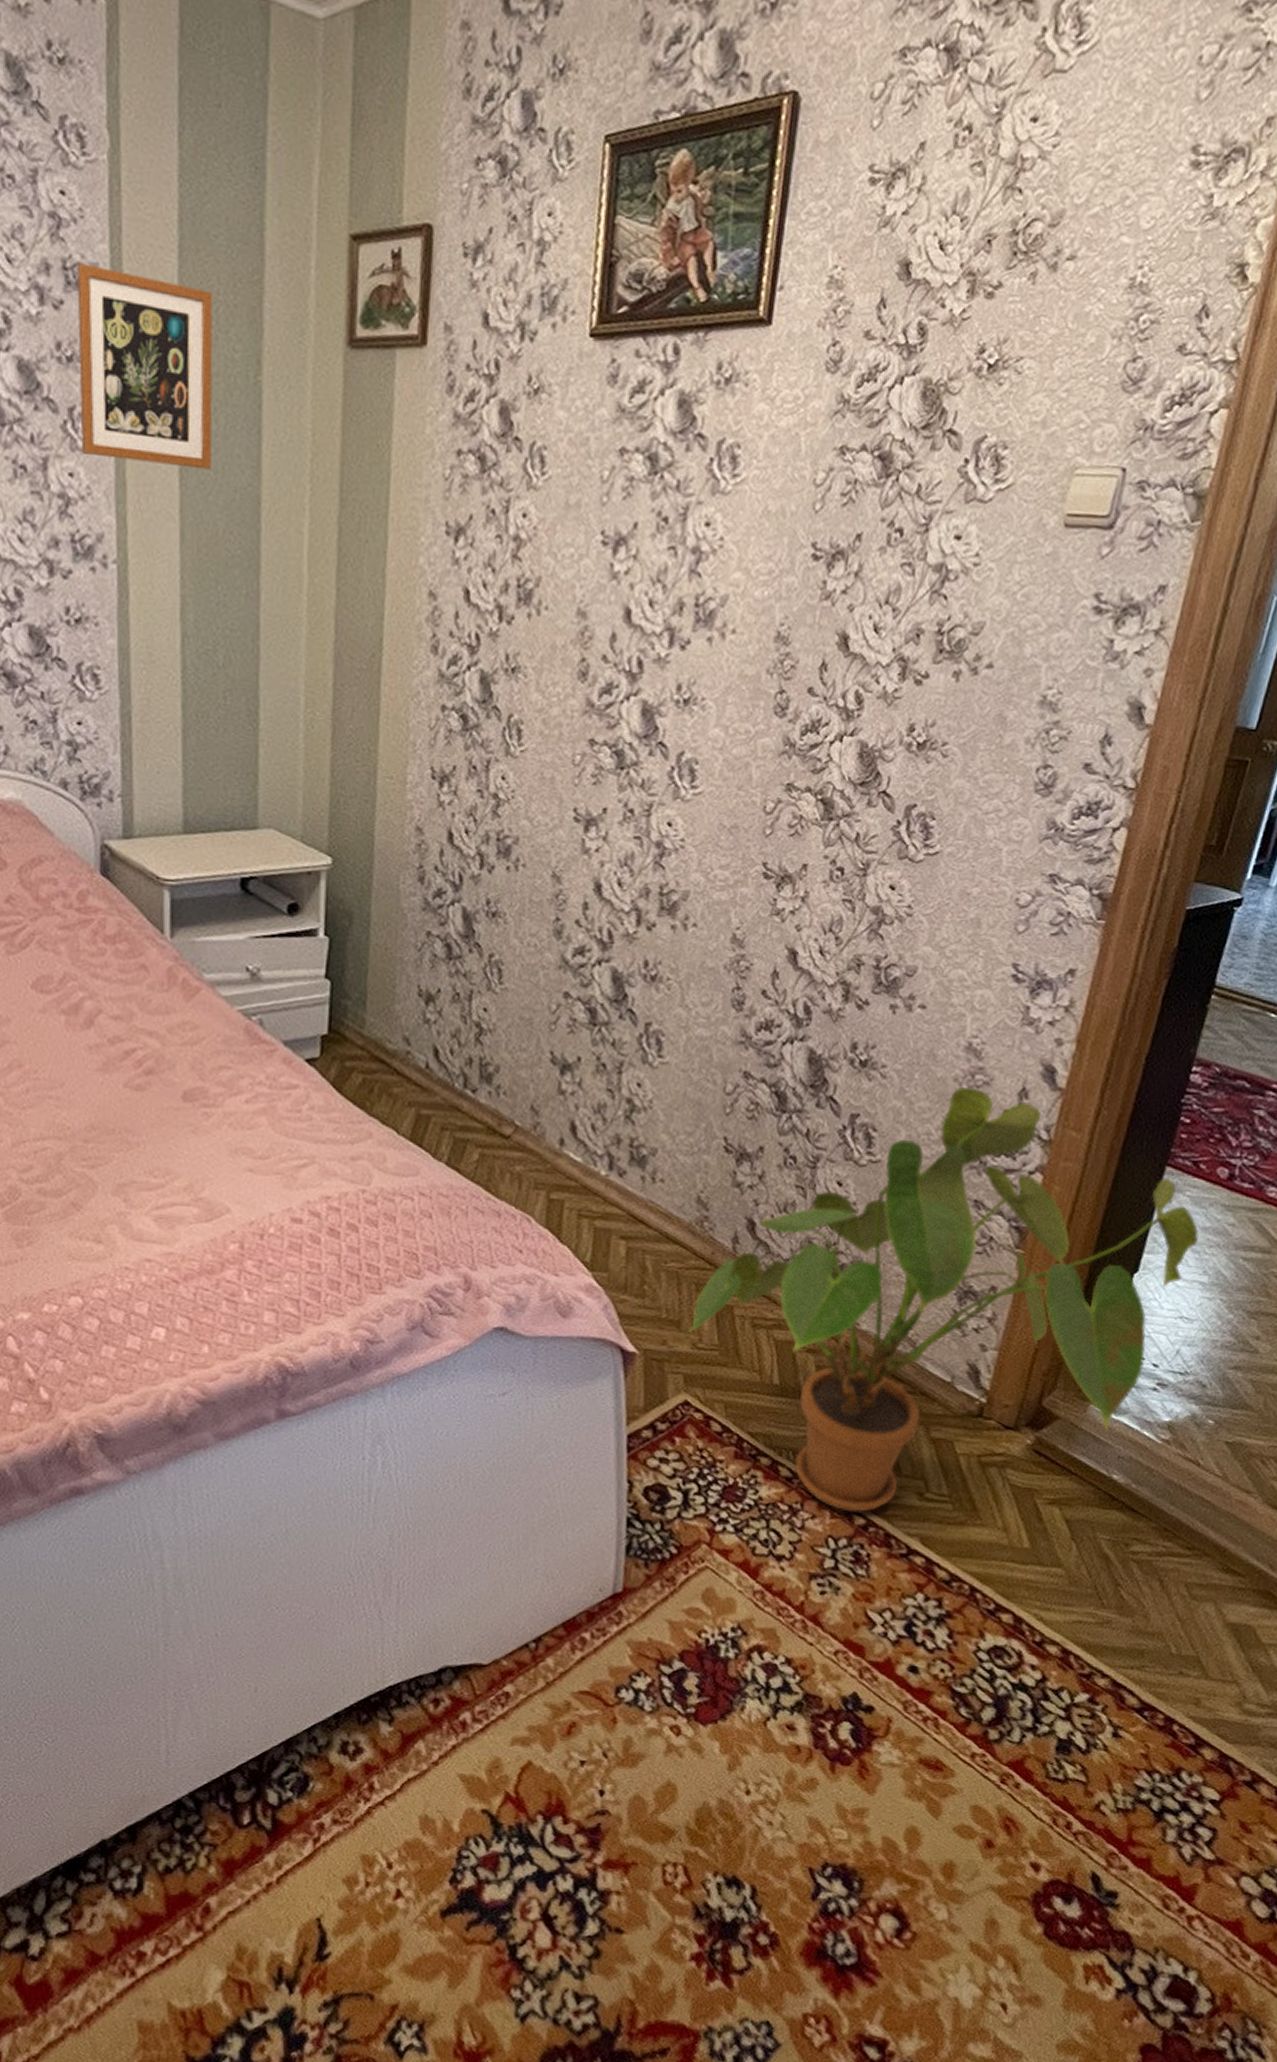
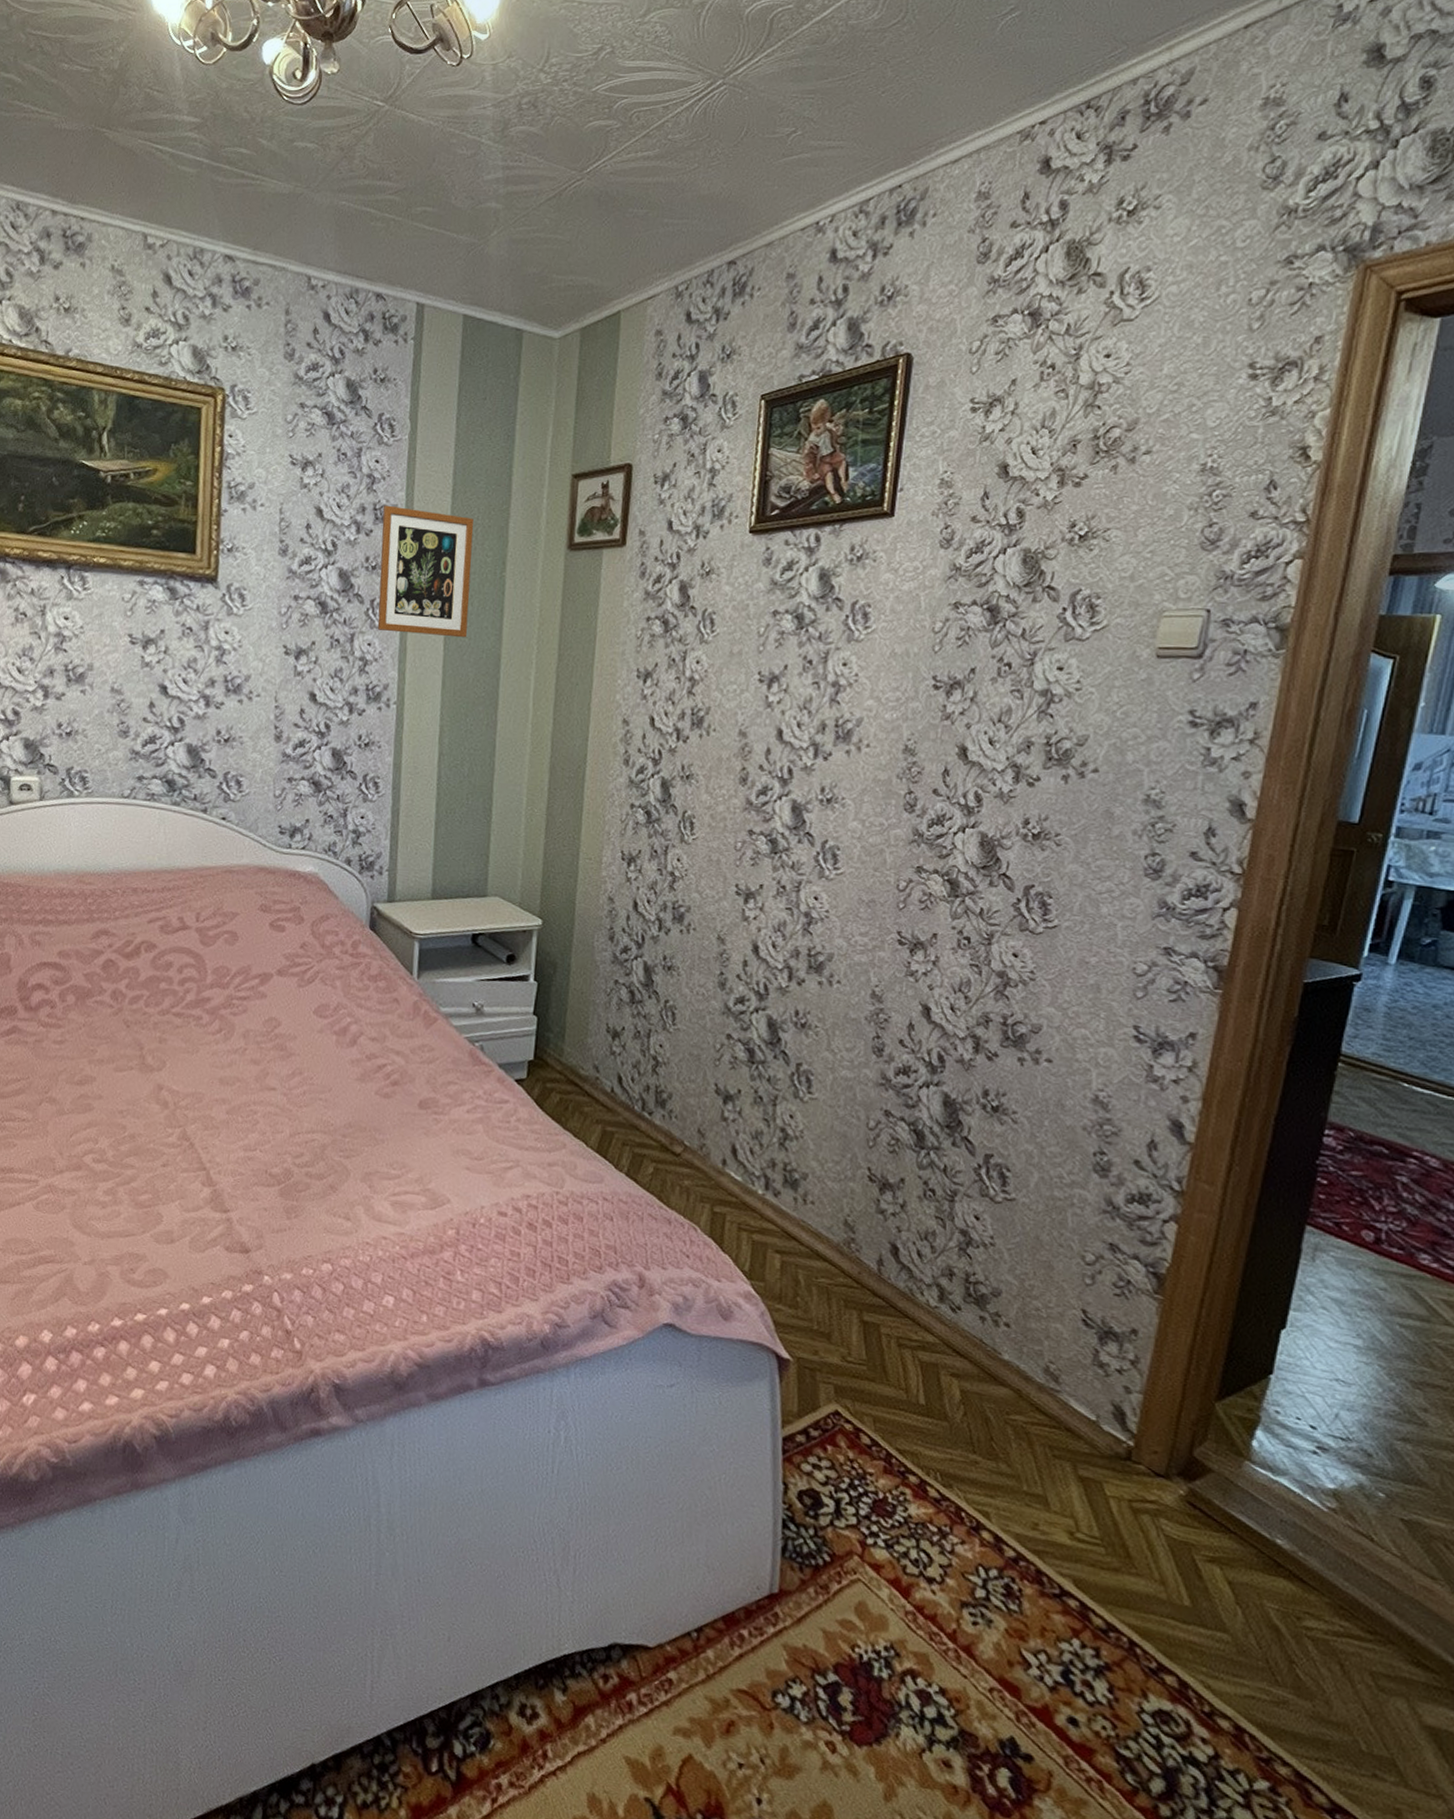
house plant: present [687,1087,1199,1512] -> none [837,1136,1348,1545]

